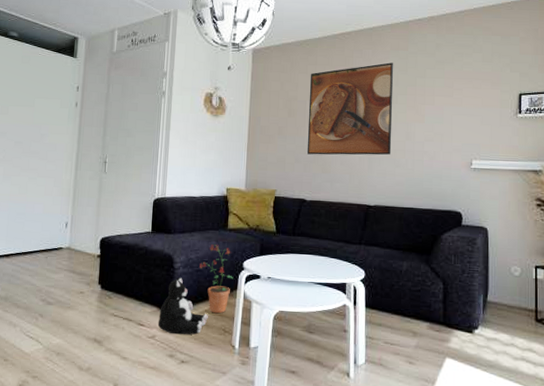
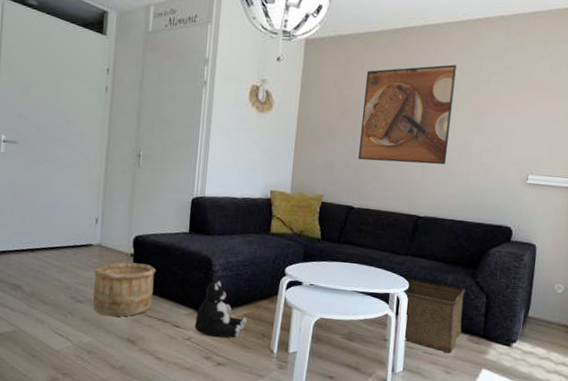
wooden bucket: none [62,263,121,318] -> present [93,262,156,317]
potted plant: present [199,244,233,314] -> none [239,248,274,319]
storage bin: none [362,267,421,343] -> present [403,279,465,354]

